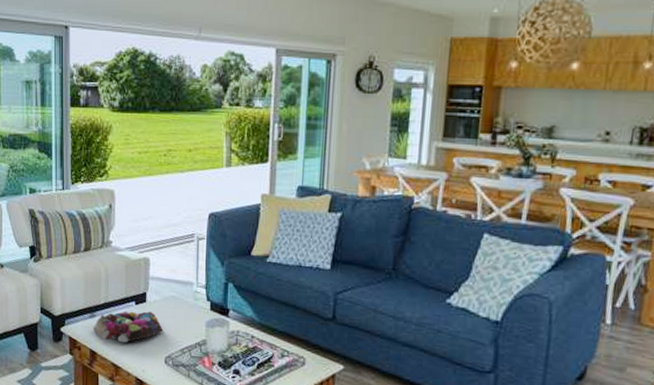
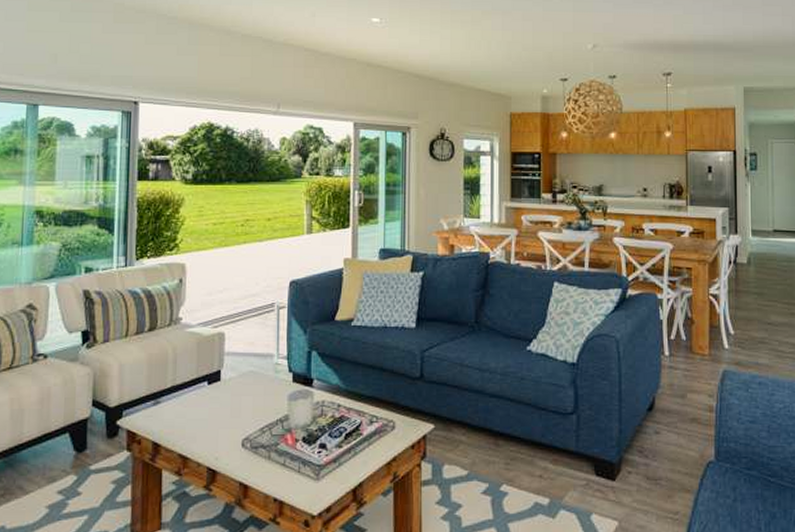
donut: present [93,311,163,343] -> none [157,391,240,430]

